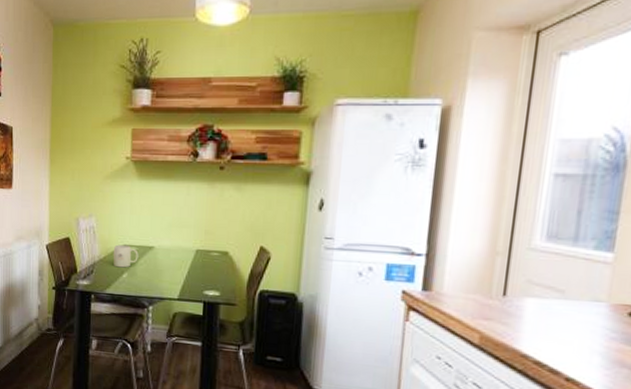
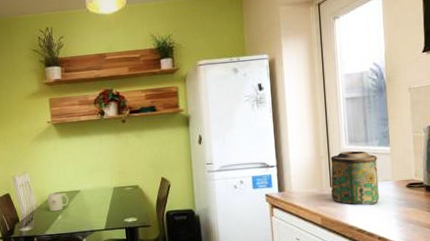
canister: none [501,249,589,332] -> present [330,151,379,206]

